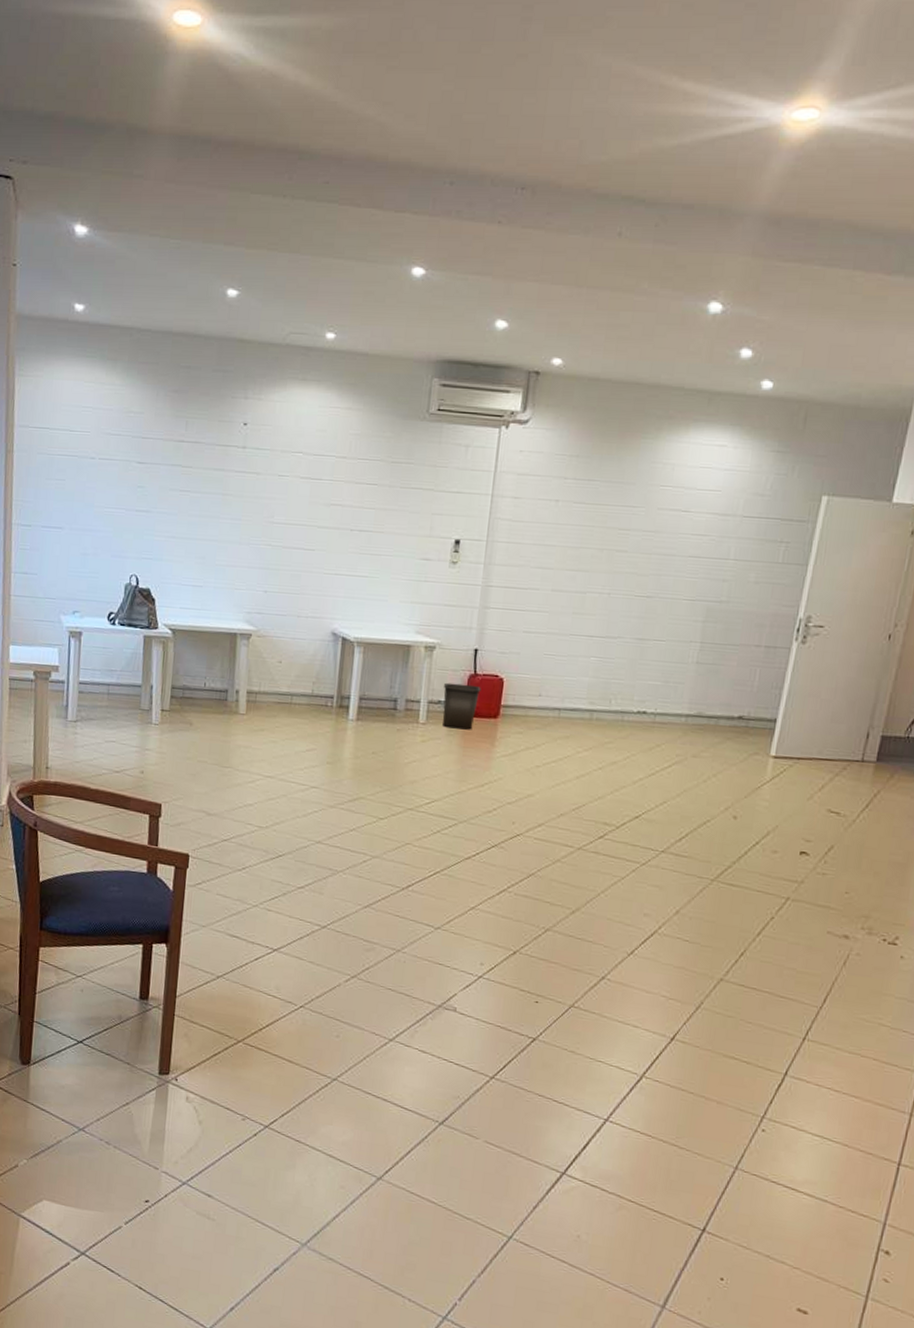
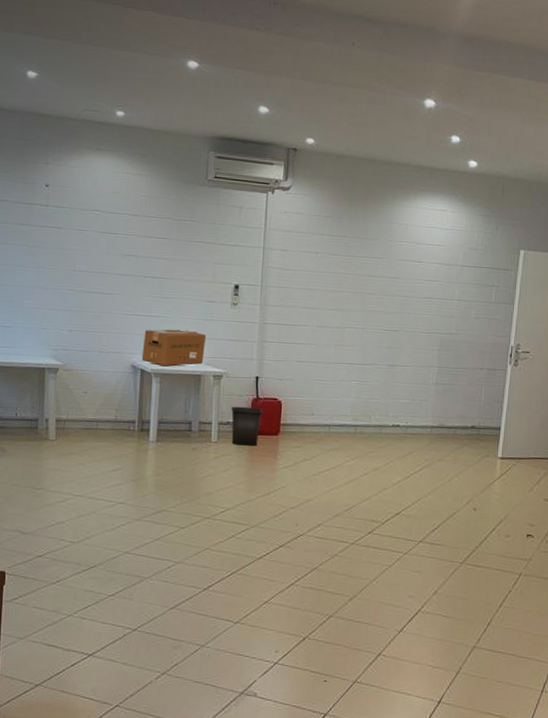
box: none [343,591,418,635] -> present [141,329,205,367]

